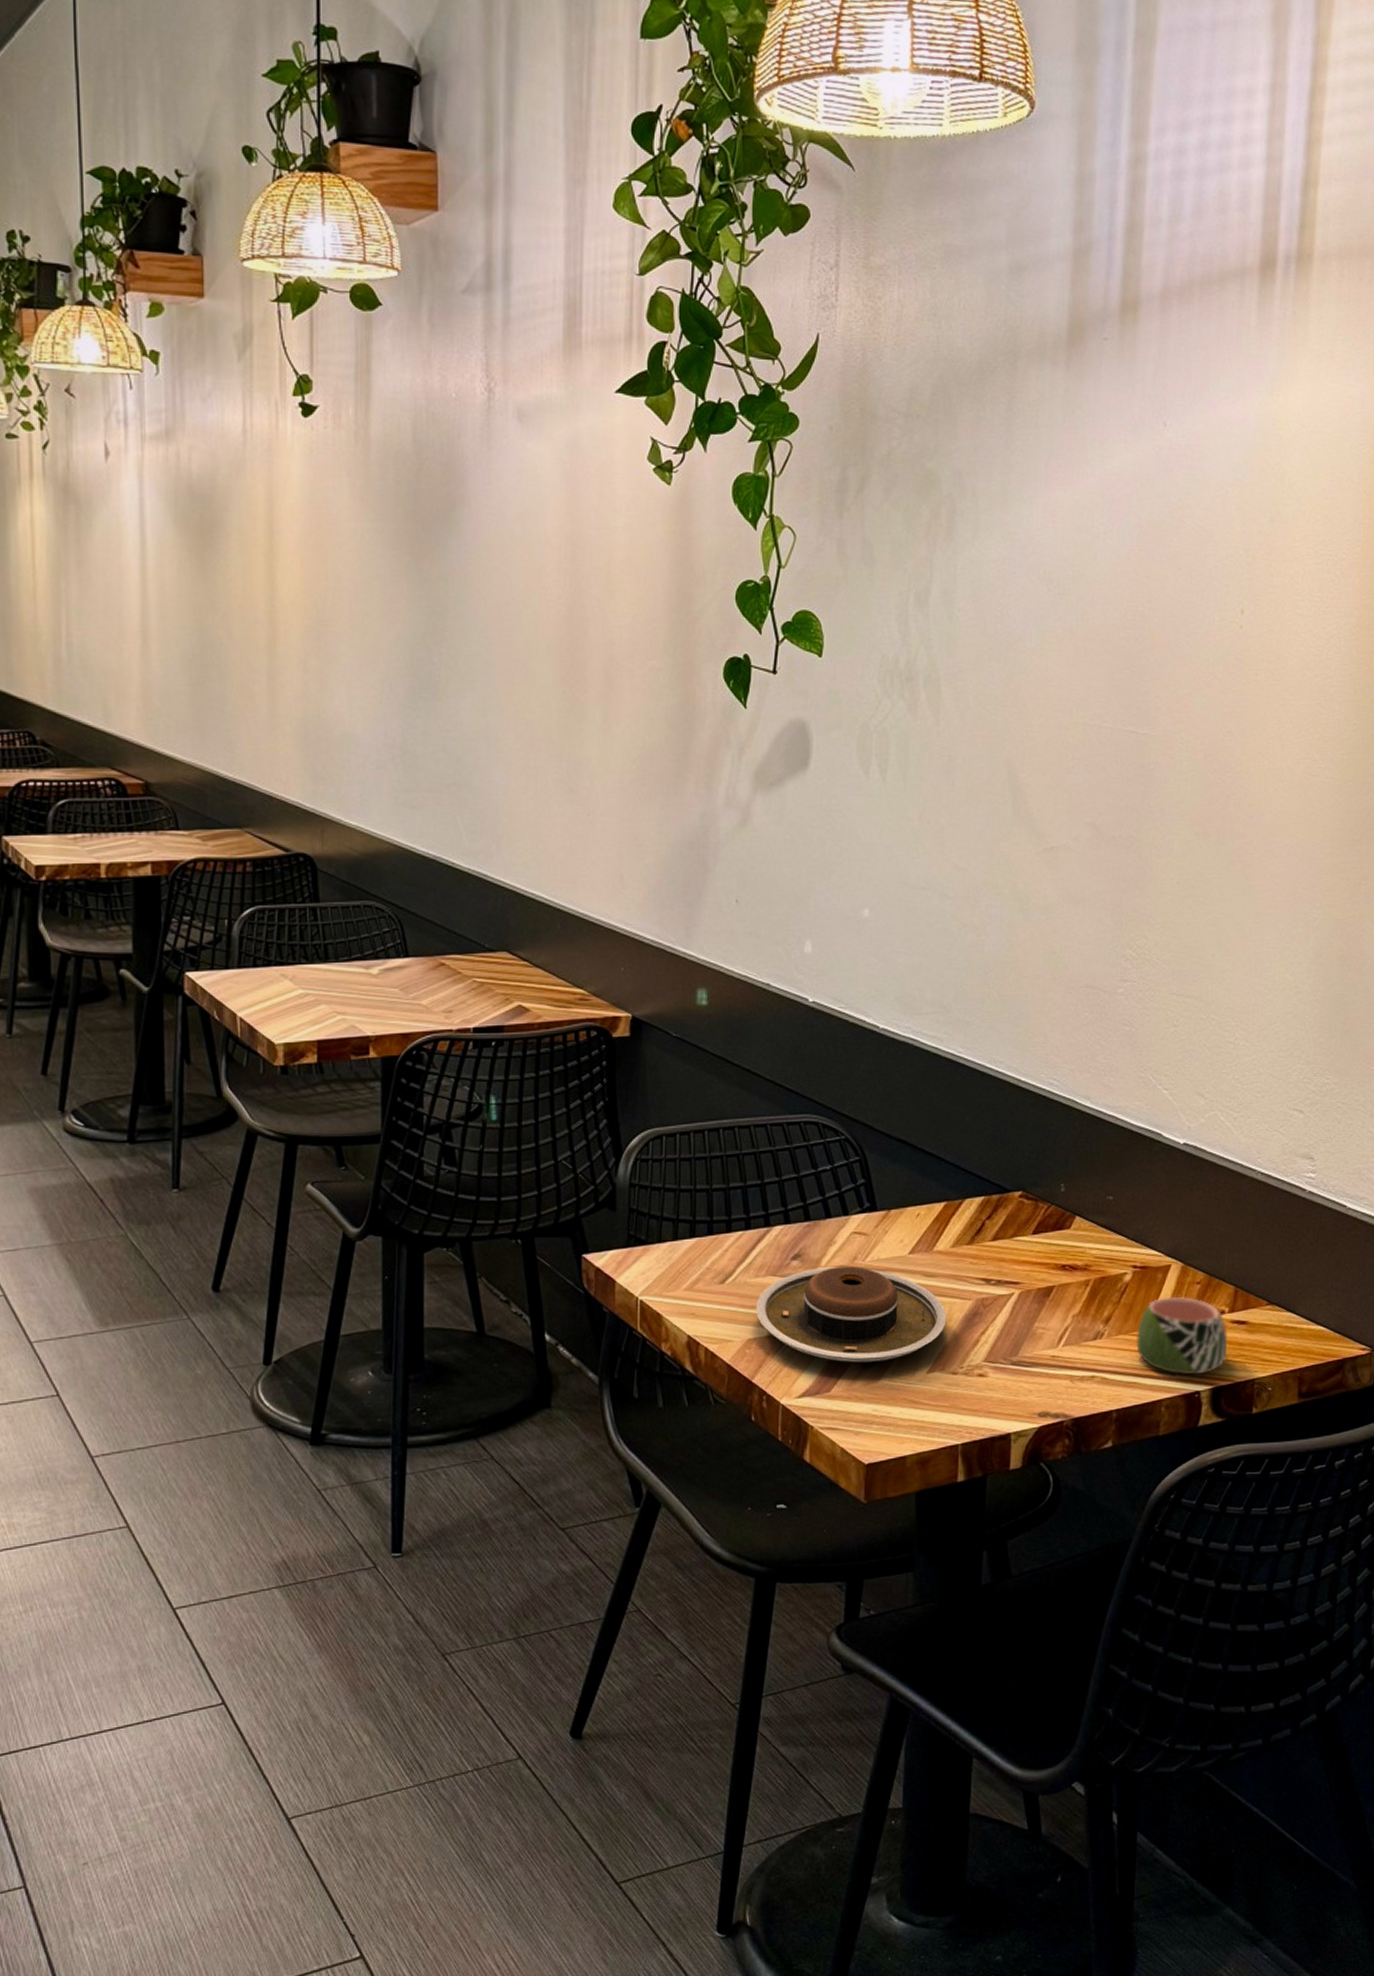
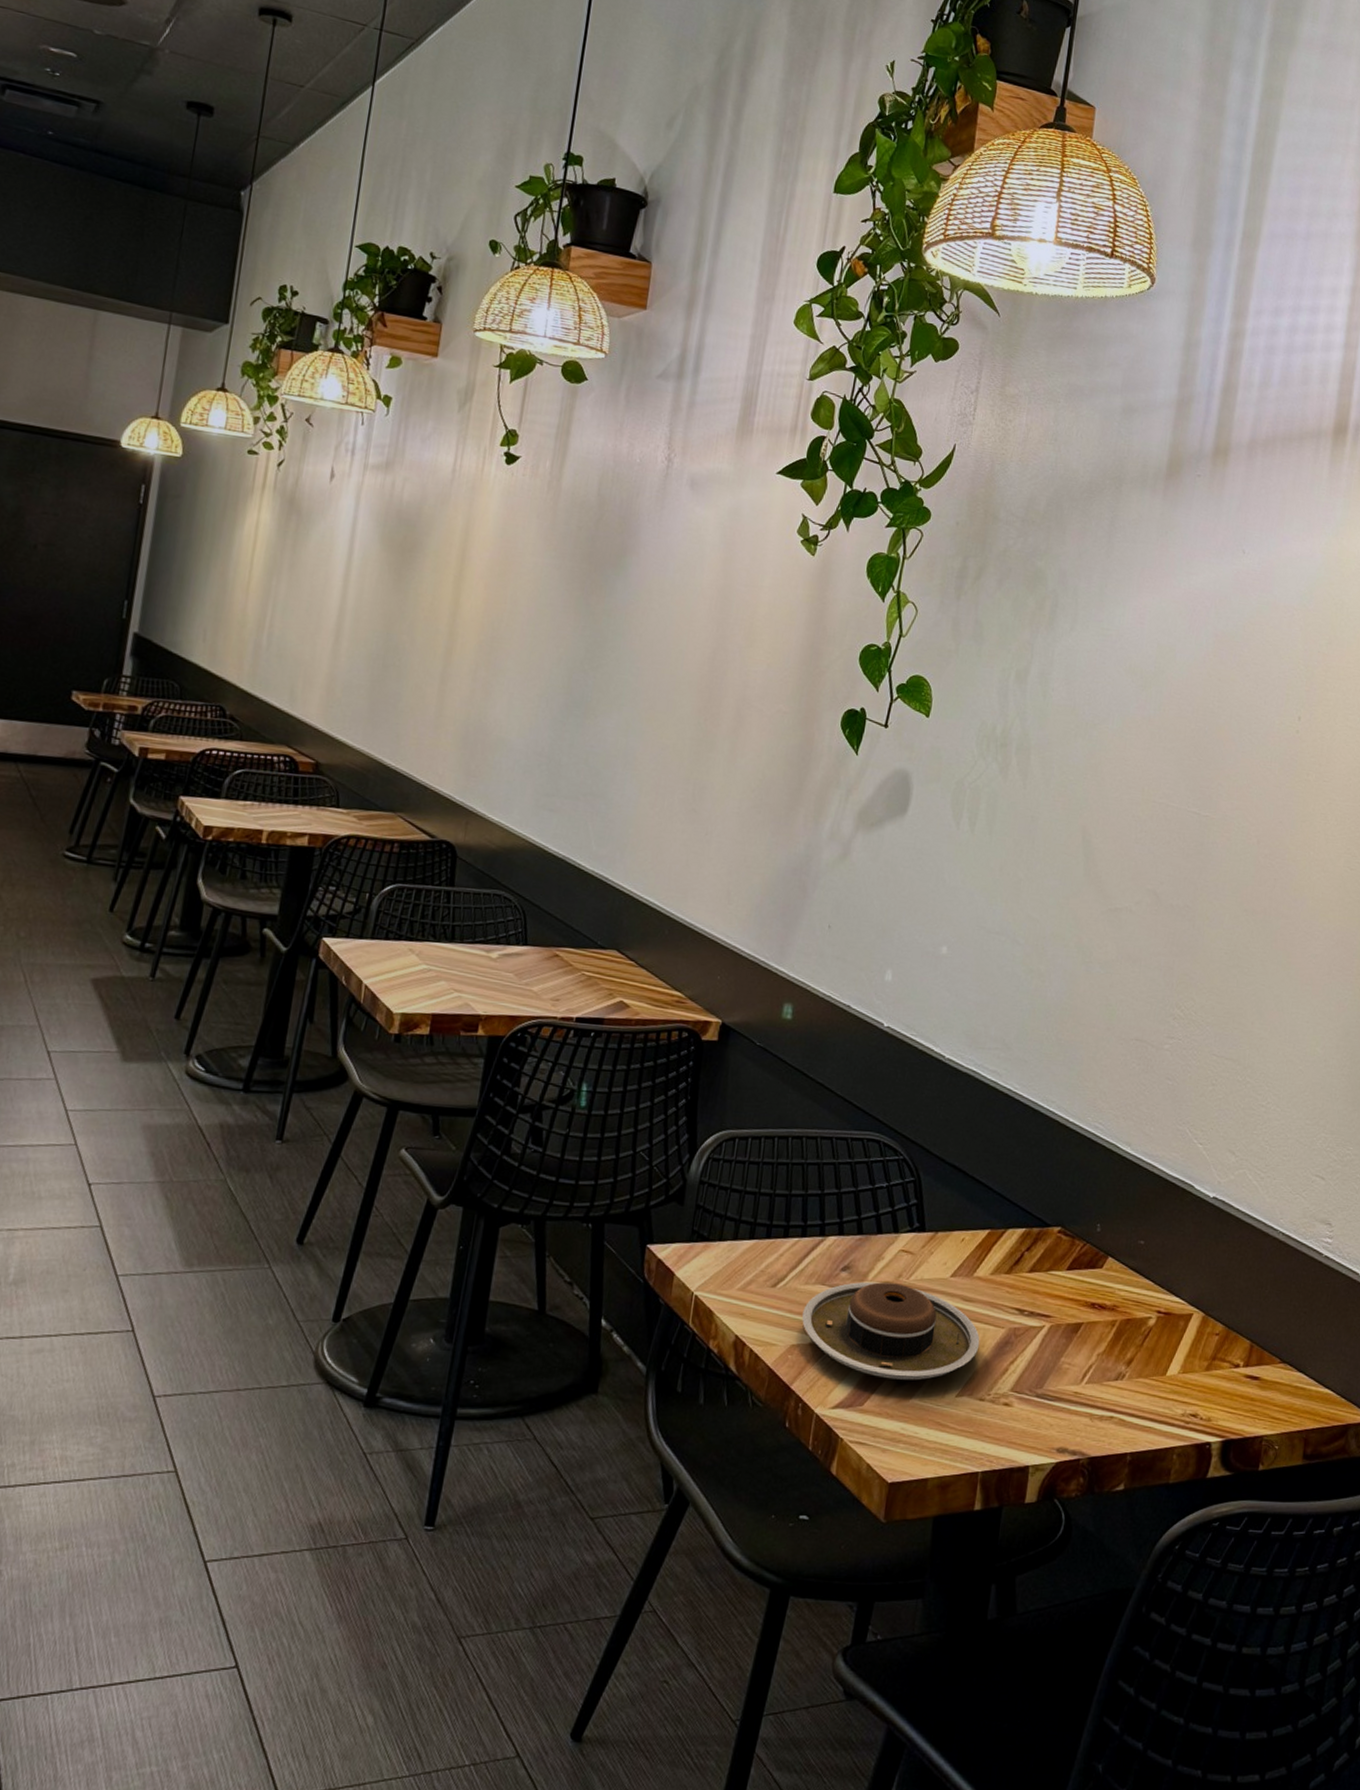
mug: present [1136,1296,1228,1375] -> none [1154,1345,1241,1426]

